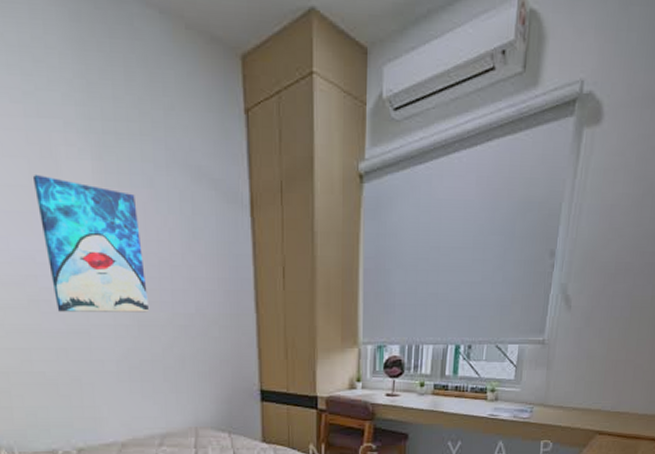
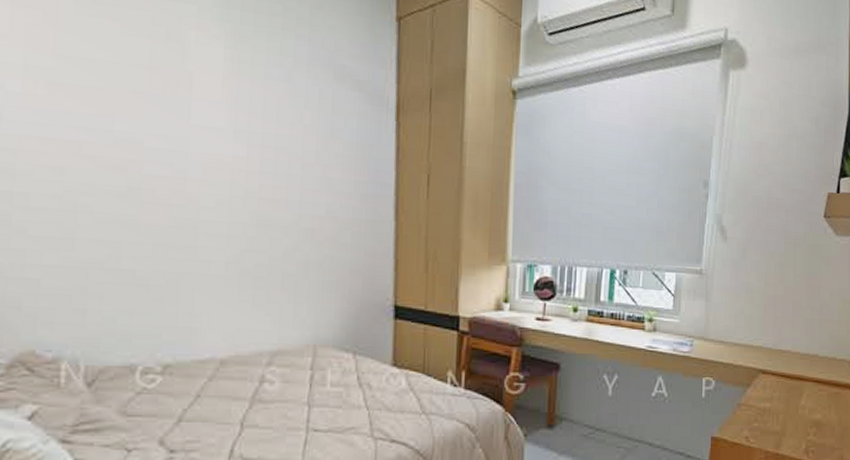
wall art: present [32,174,150,313] -> none [153,55,273,211]

